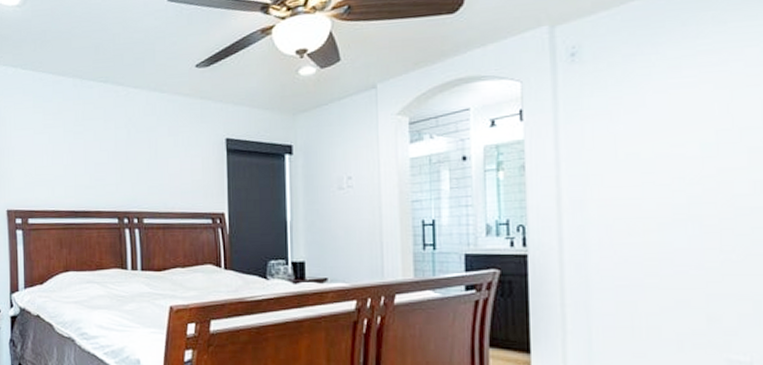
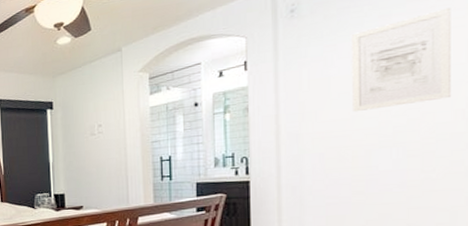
wall art: none [638,63,748,178] -> present [350,7,451,113]

